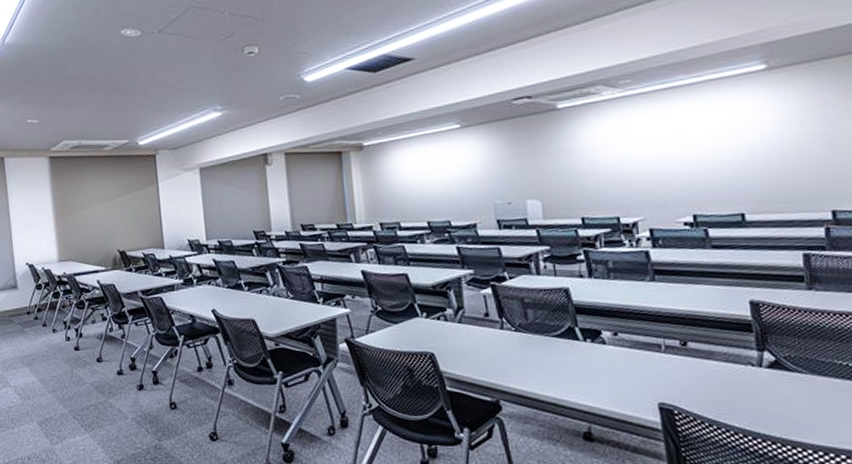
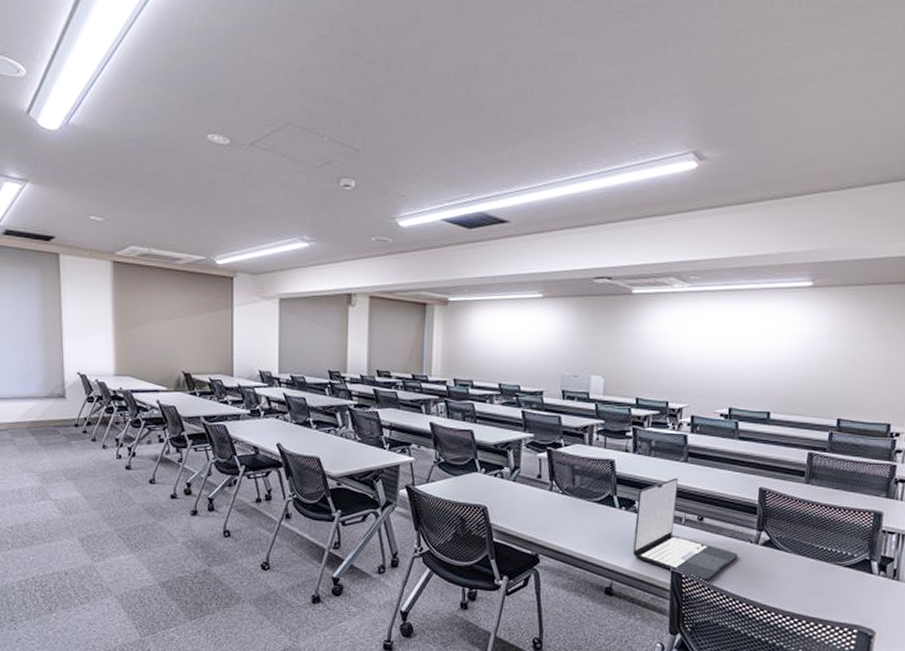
laptop: none [603,300,740,416] -> present [633,478,739,581]

